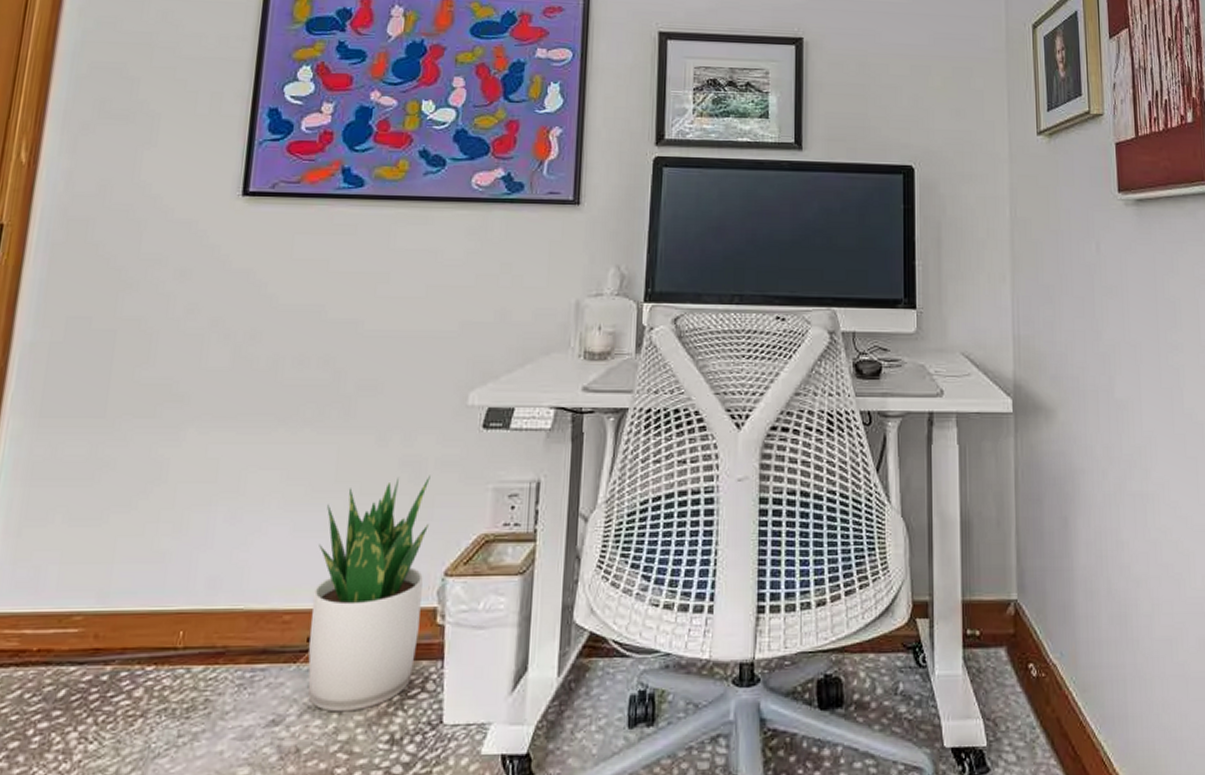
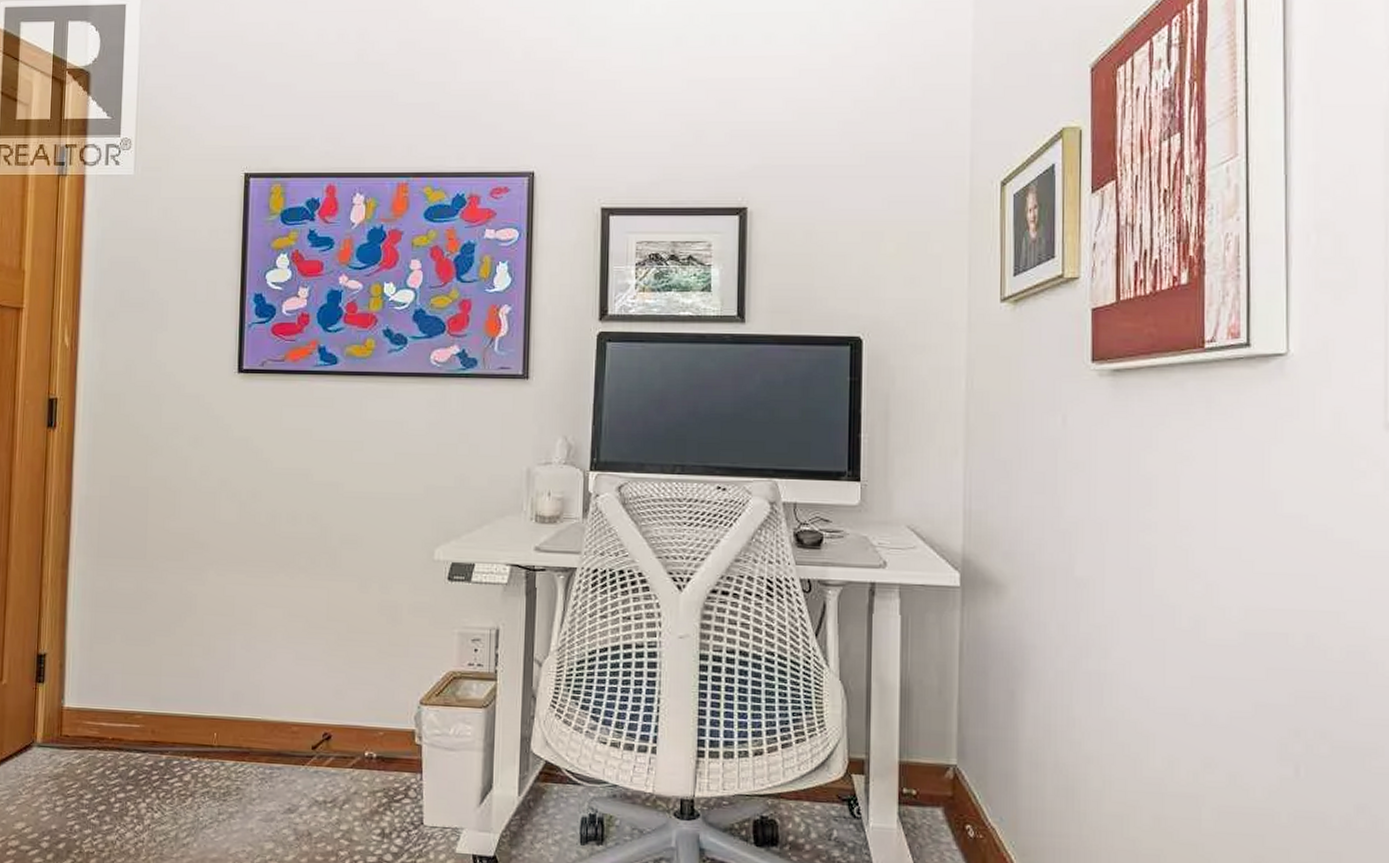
planter: present [308,475,430,712] -> none [313,618,406,808]

